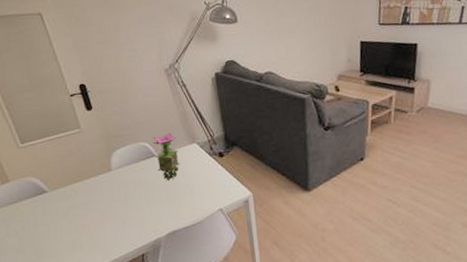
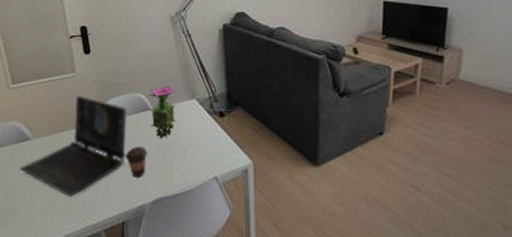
laptop computer: none [42,148,137,238] -> present [21,95,127,197]
coffee cup: none [138,189,157,216] -> present [125,146,147,178]

